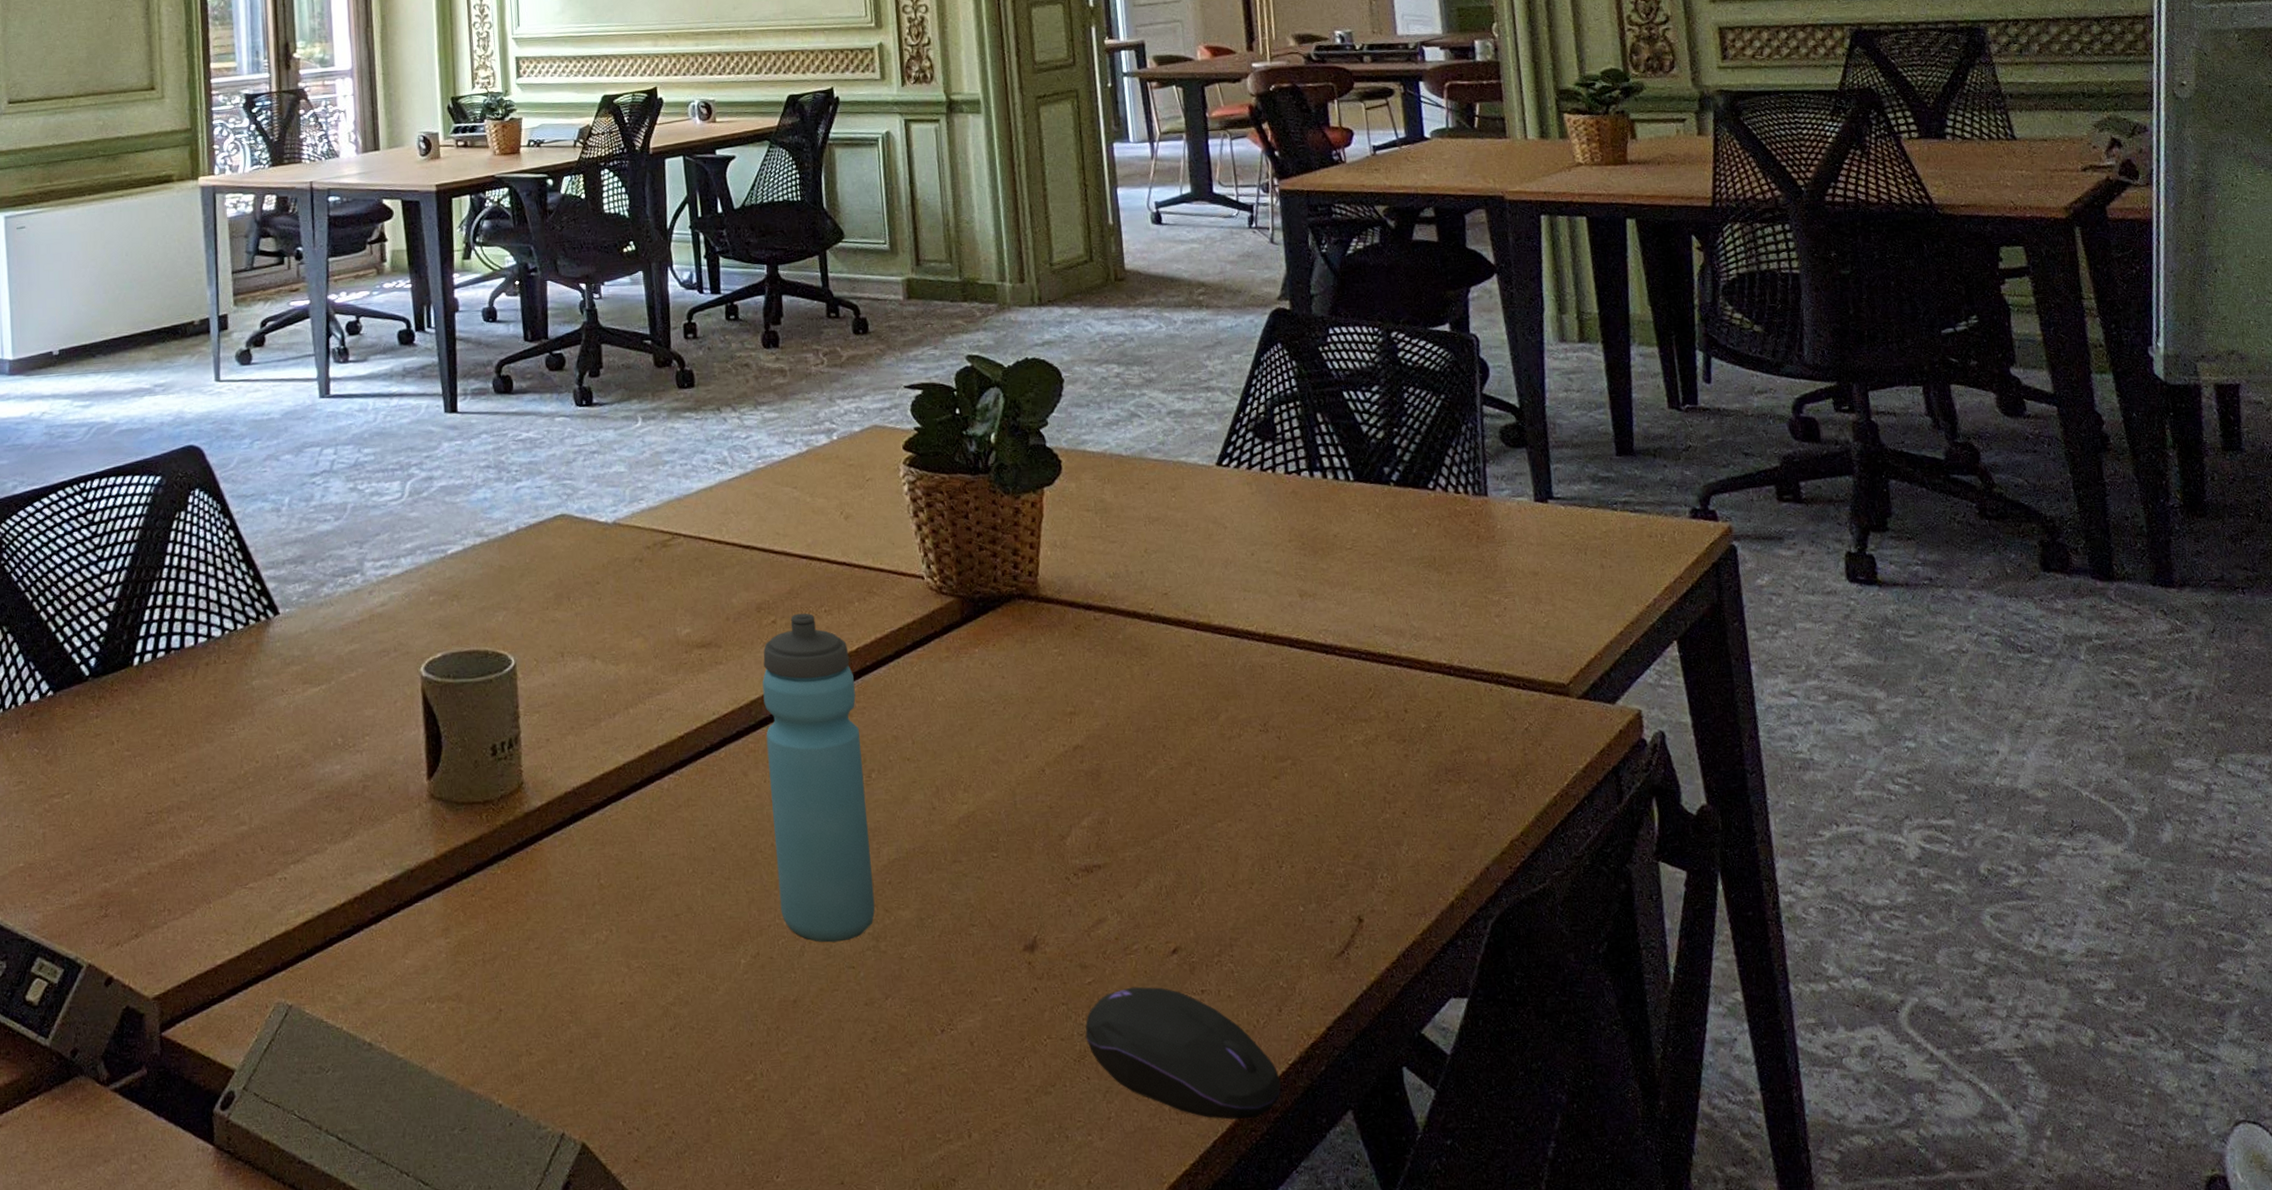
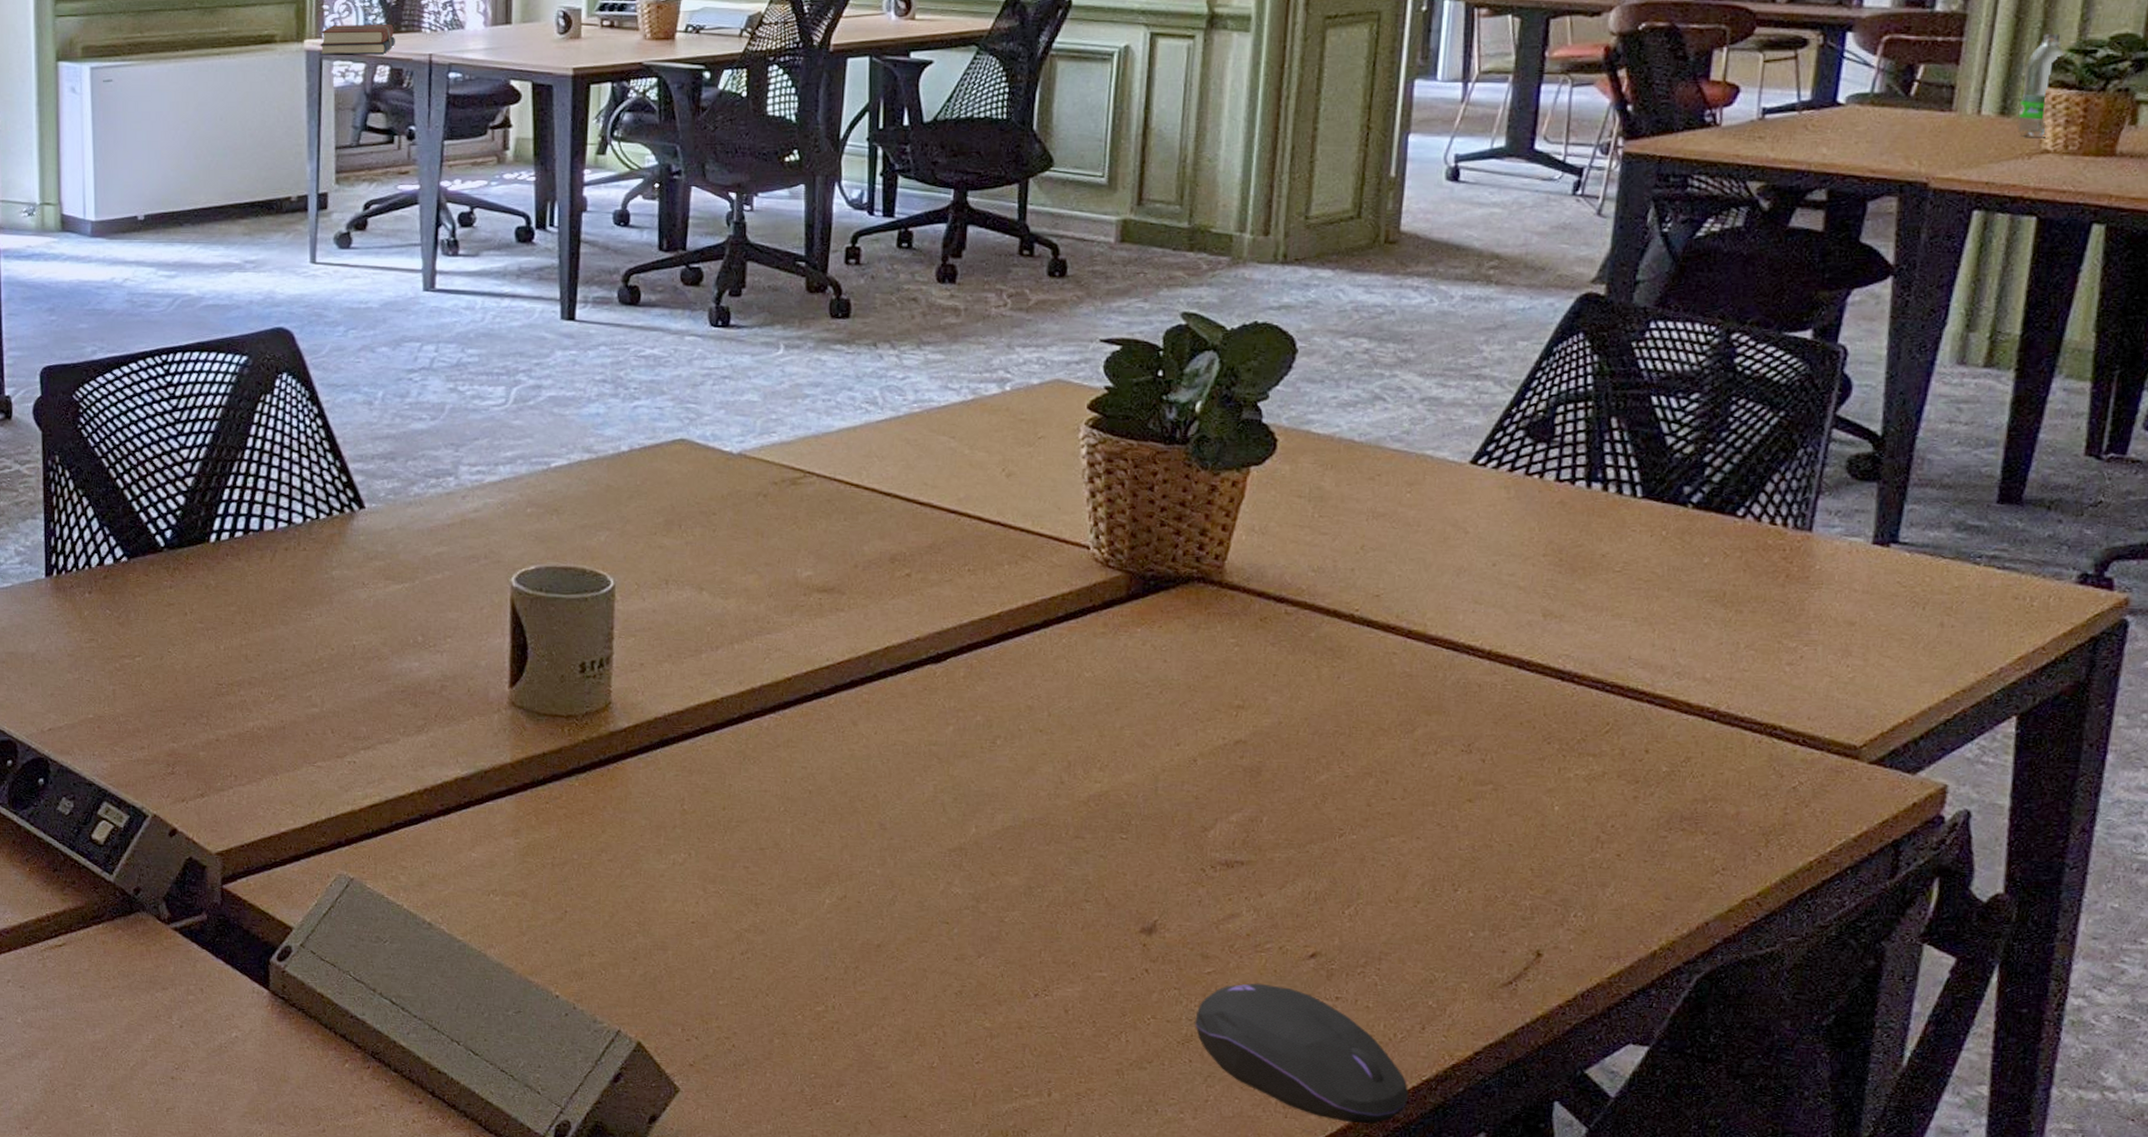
books: none [213,157,280,190] -> present [320,24,395,55]
water bottle: present [762,613,875,943] -> none [876,569,991,897]
bottle: none [1549,73,1576,155] -> present [2017,34,2067,138]

